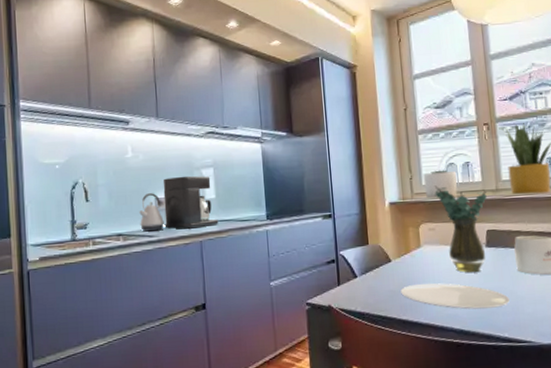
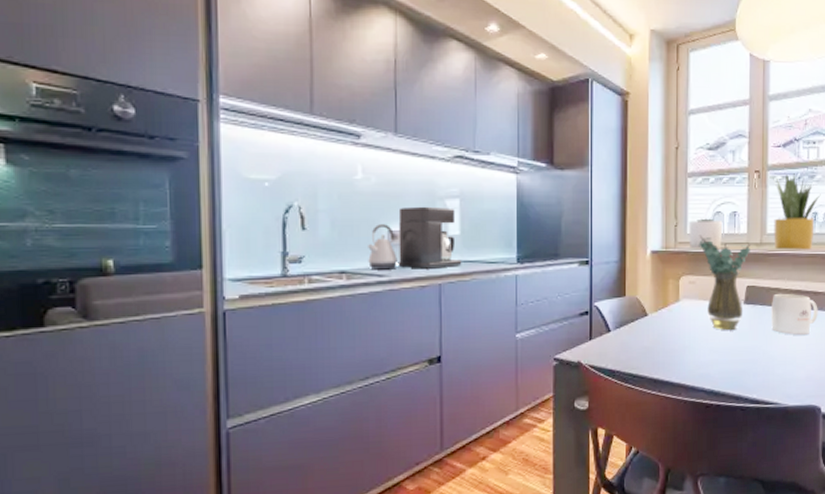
plate: present [401,283,510,310] -> none [655,340,761,370]

